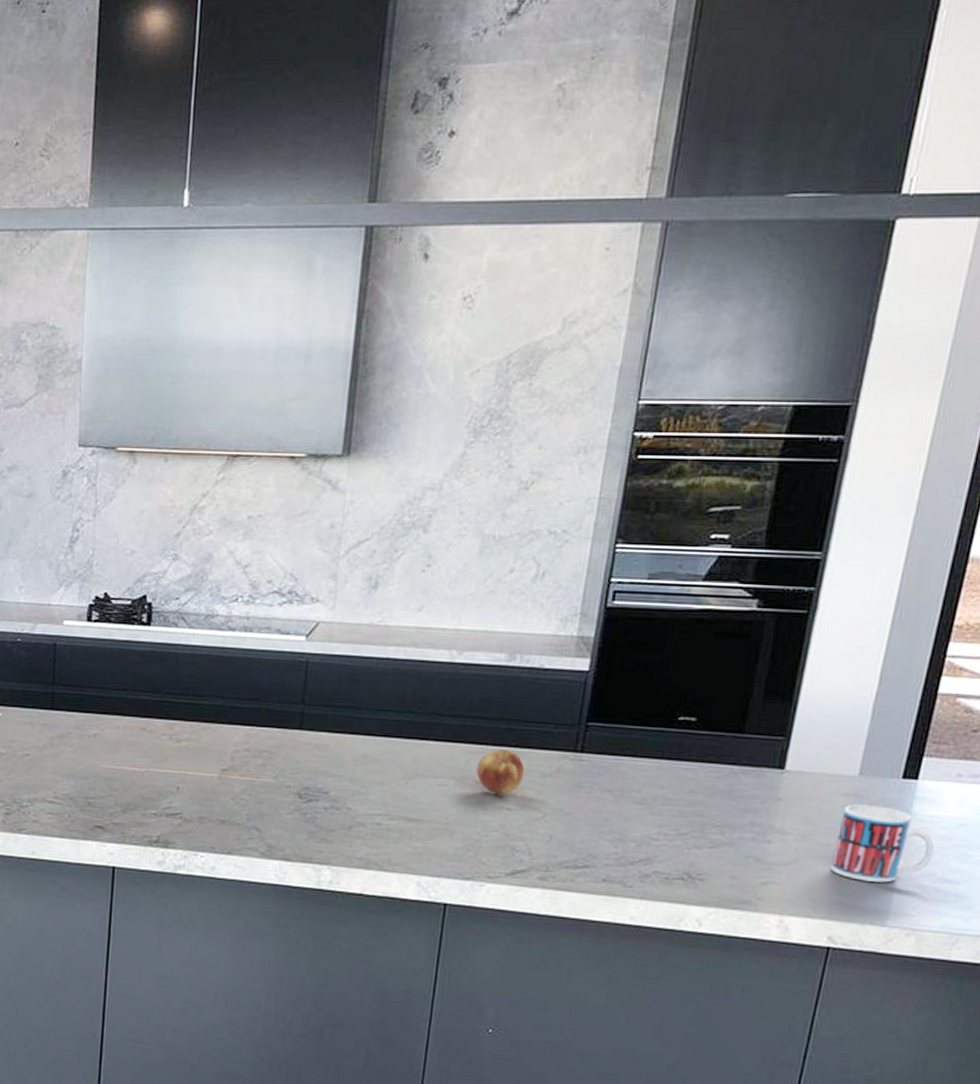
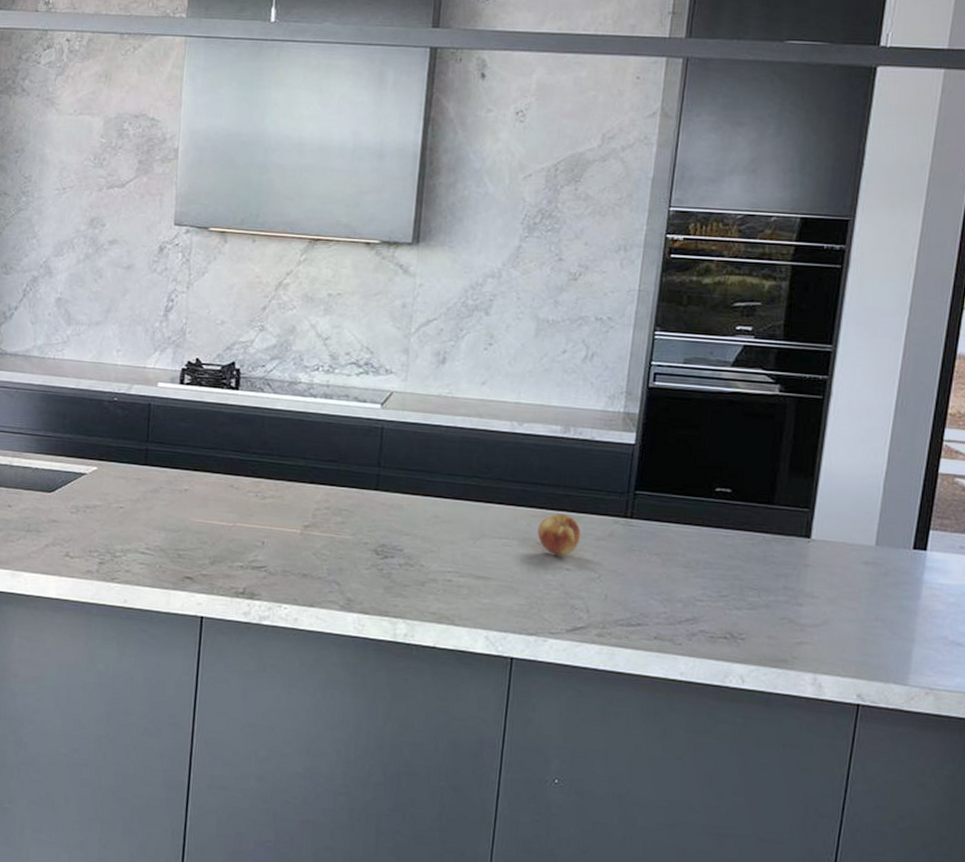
mug: present [831,804,934,883] -> none [856,571,944,645]

